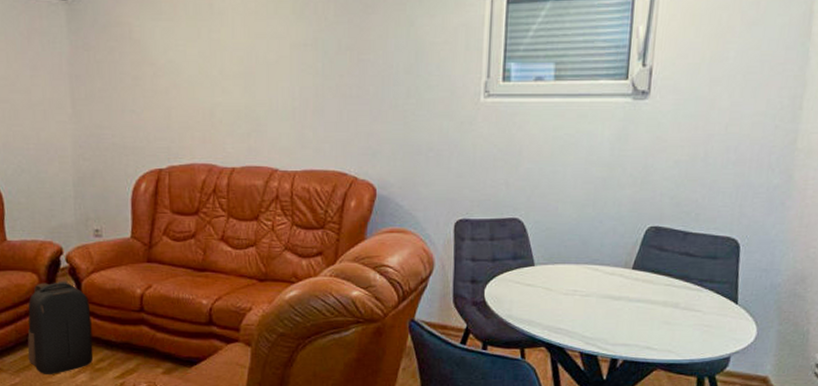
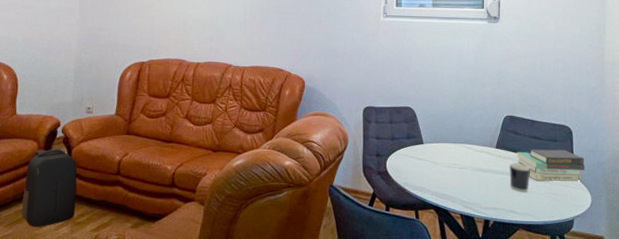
mug: none [647,289,678,323] -> present [509,164,531,192]
books: none [657,269,753,309] -> present [515,149,585,181]

